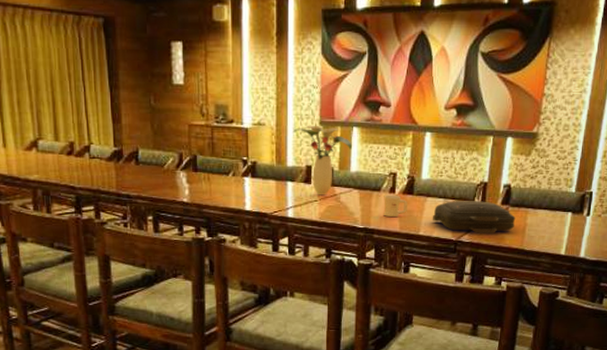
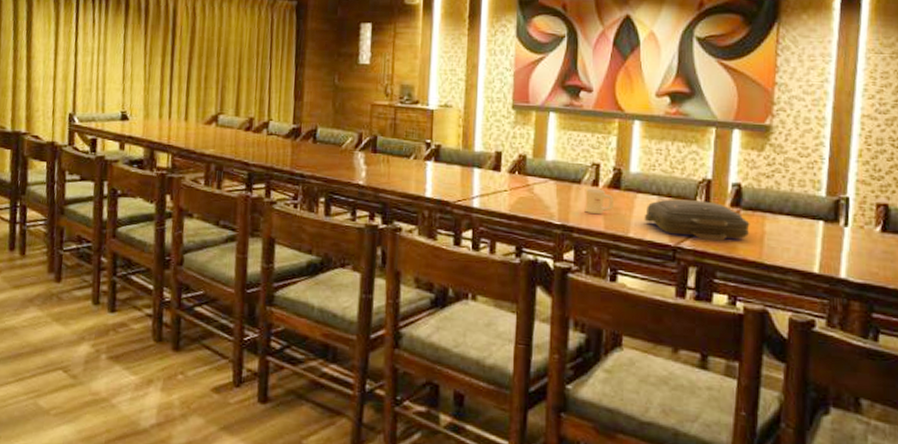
flower arrangement: present [293,125,353,195] -> none [482,108,549,185]

